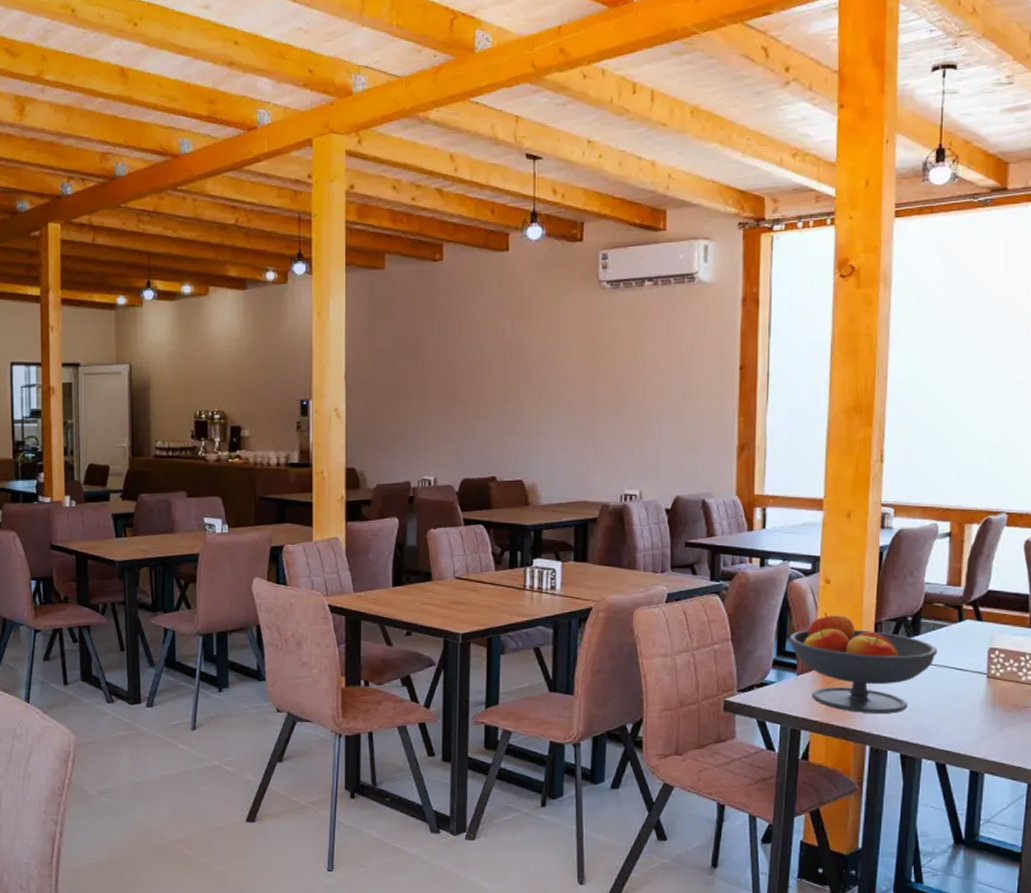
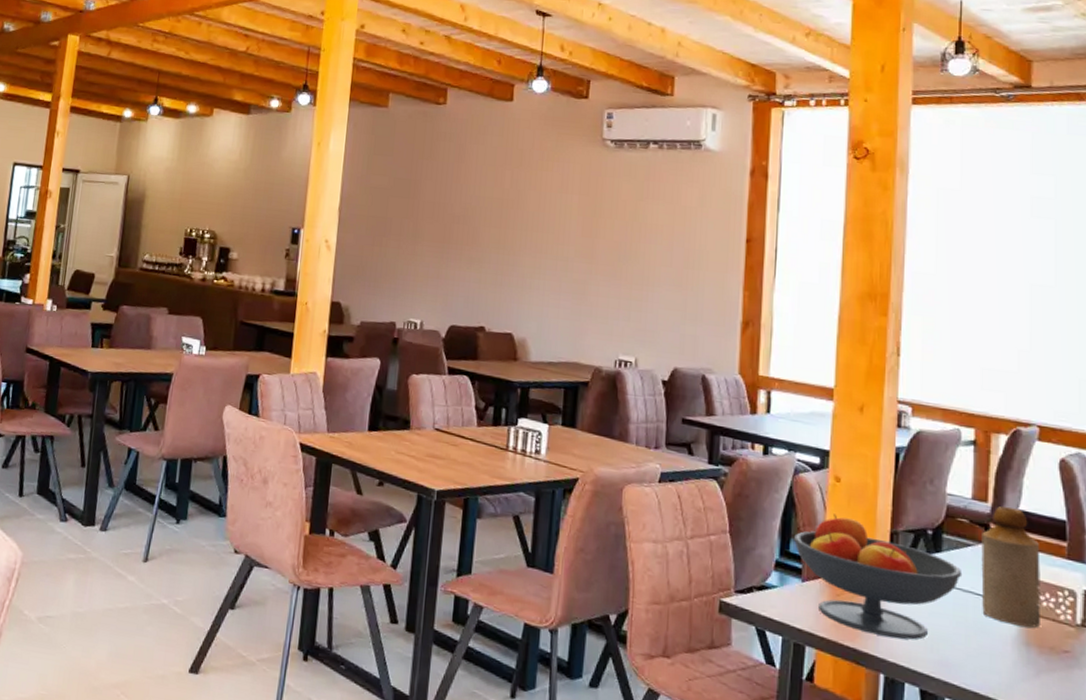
bottle: none [954,589,1006,690] -> present [981,506,1040,628]

